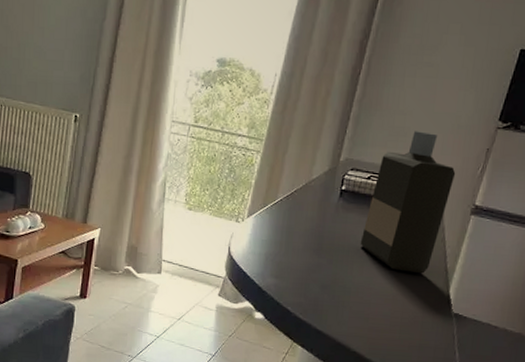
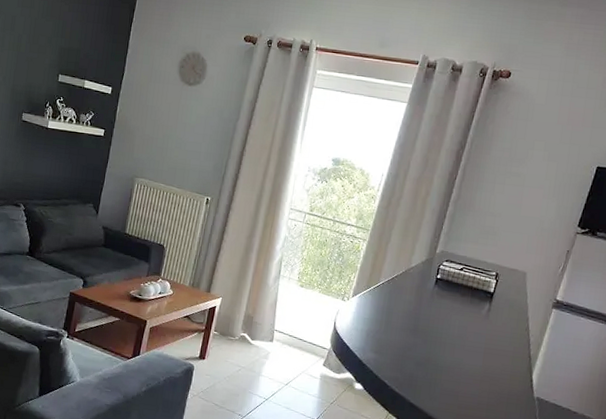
bottle: present [360,131,456,274] -> none [452,231,539,359]

